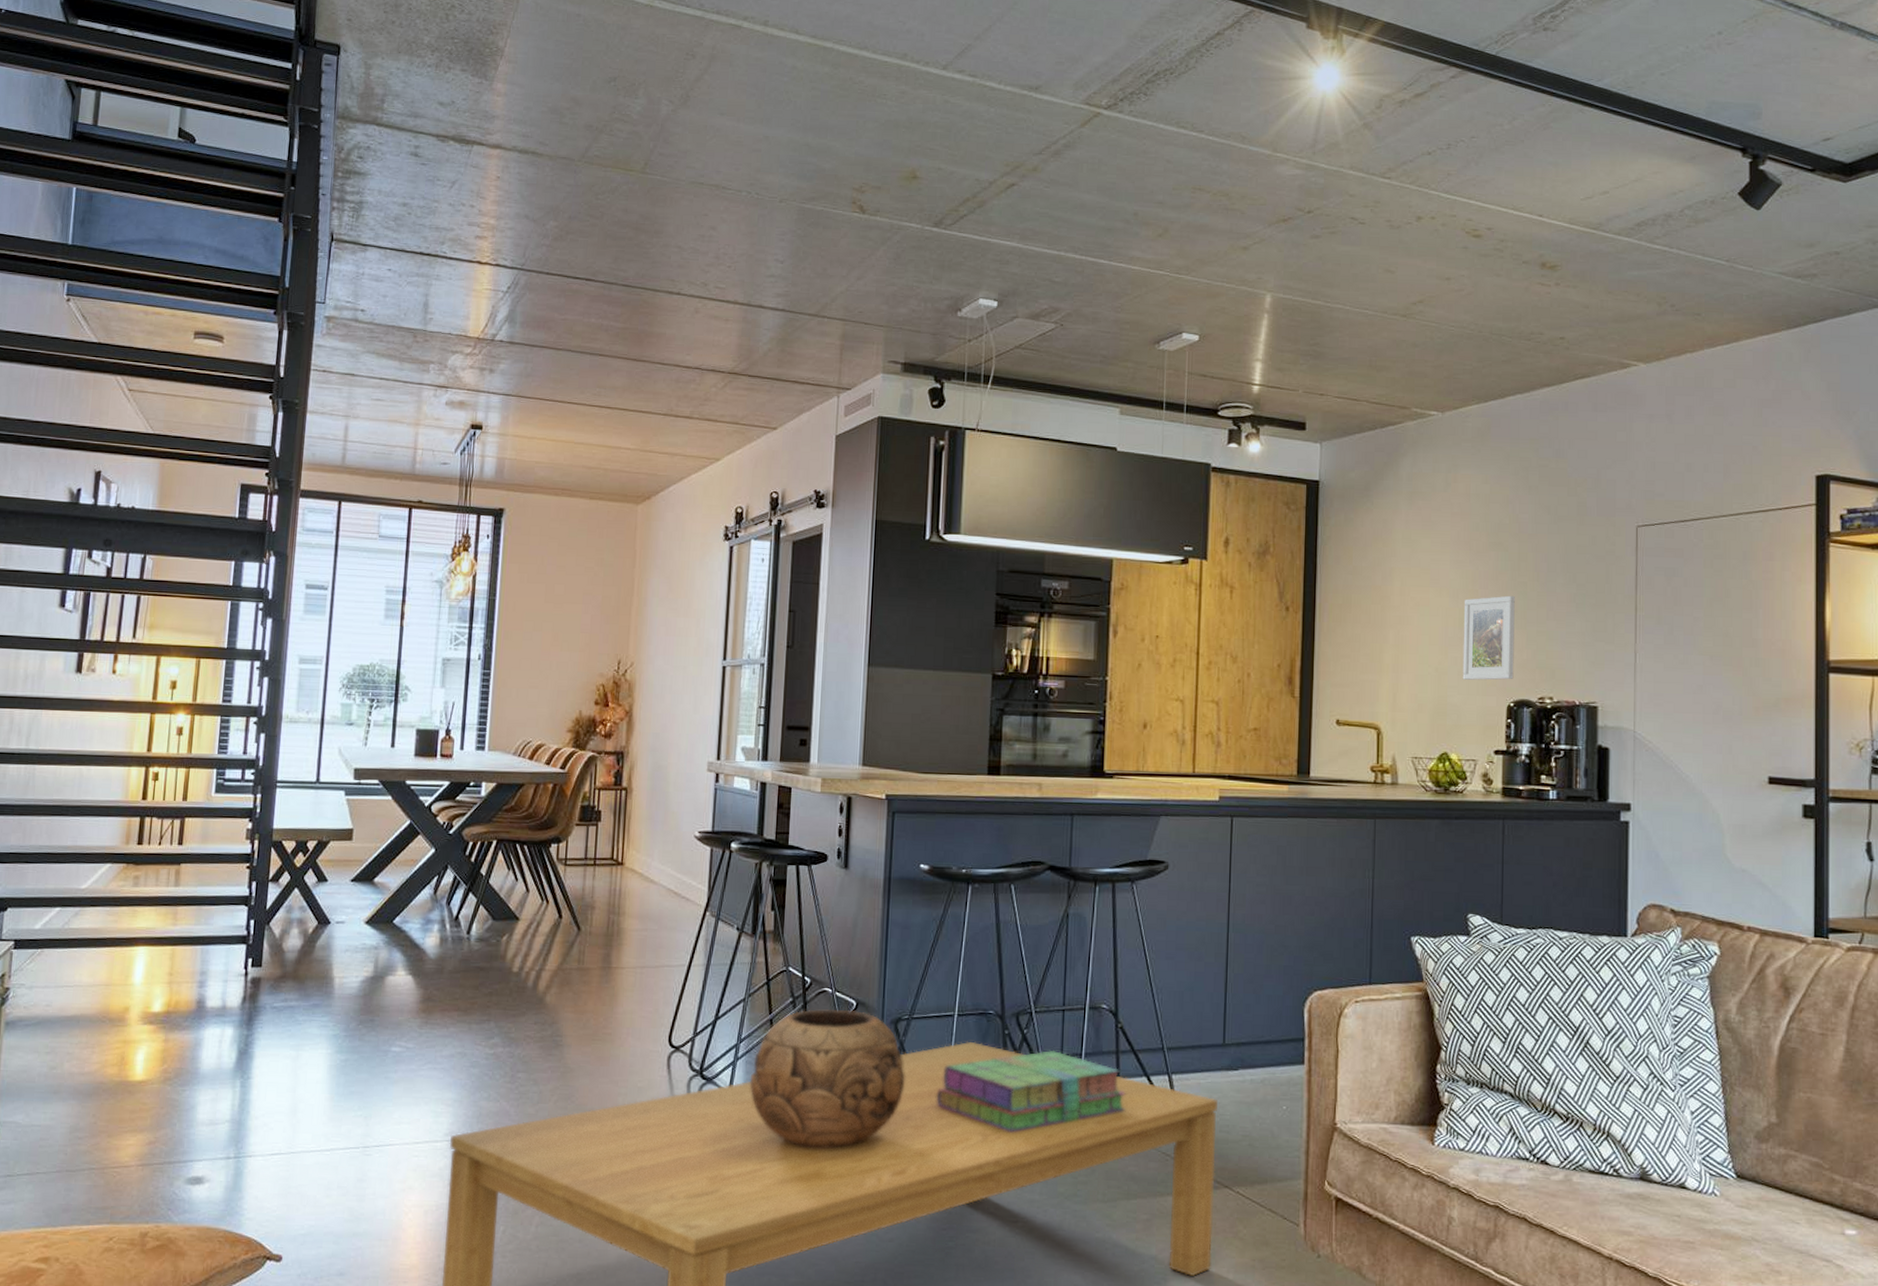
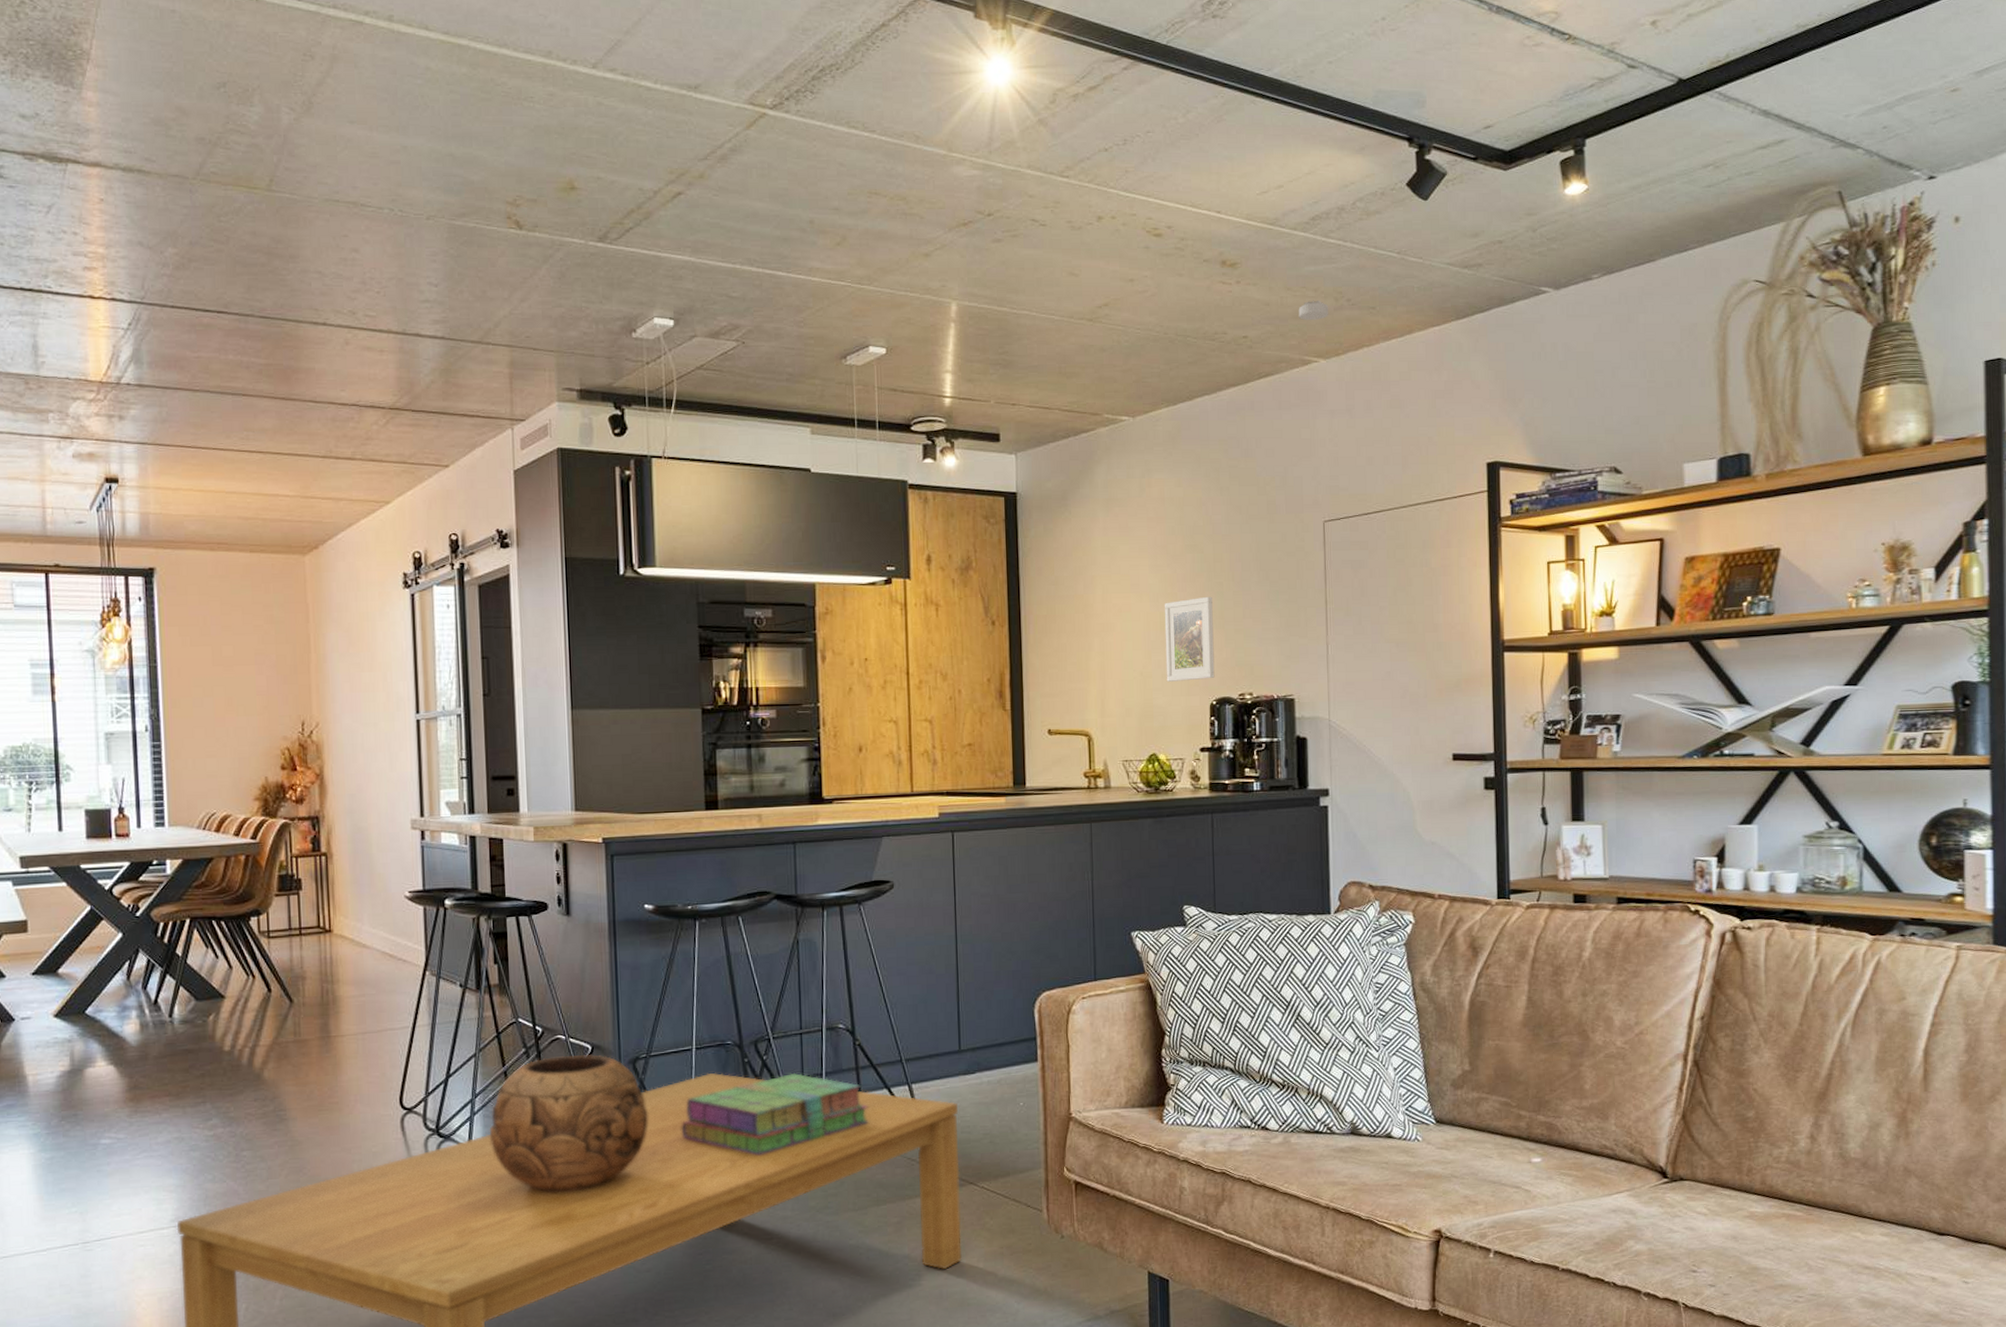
smoke detector: none [1619,304,1651,325] -> present [1298,300,1329,321]

